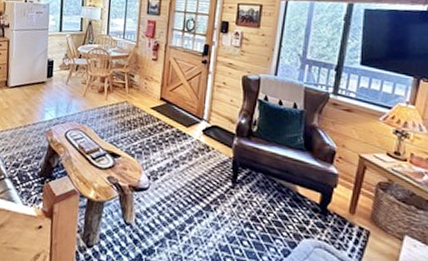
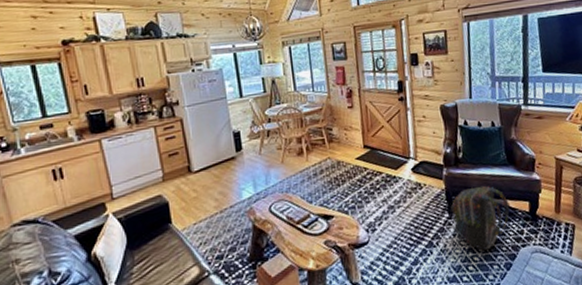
backpack: none [235,163,299,230] -> present [450,185,510,251]

